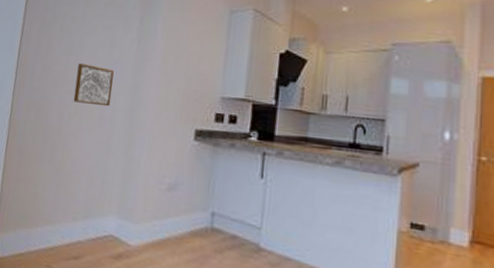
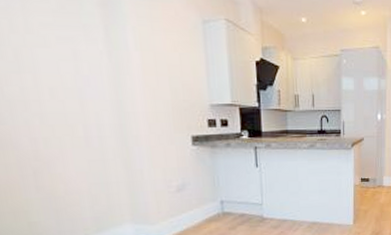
wall art: present [73,62,114,107] -> none [38,80,94,125]

